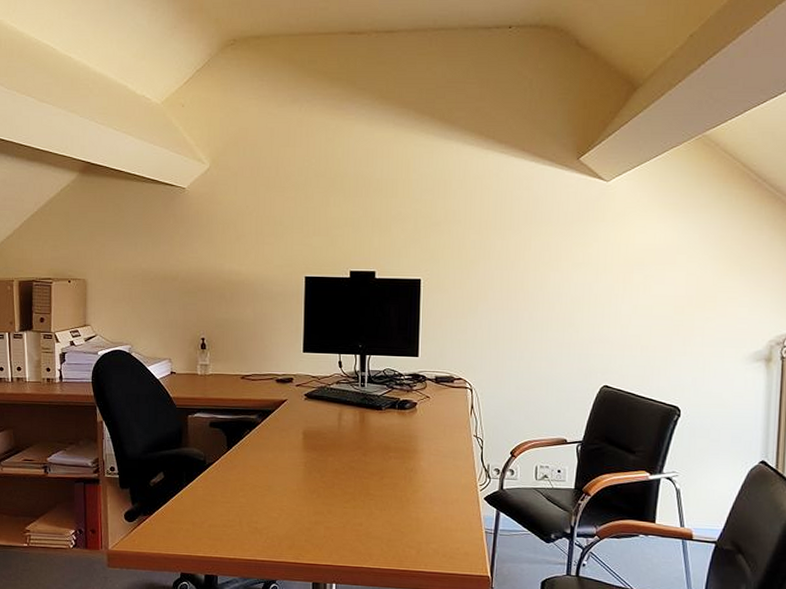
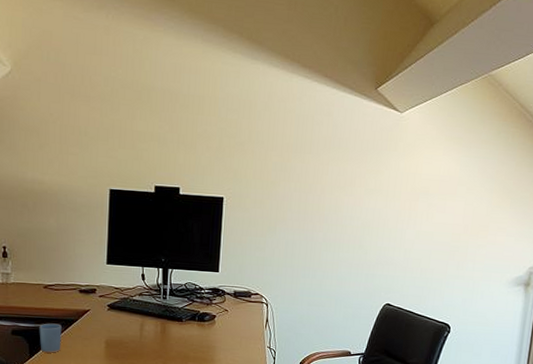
mug: none [236,414,259,445] -> present [39,323,62,353]

